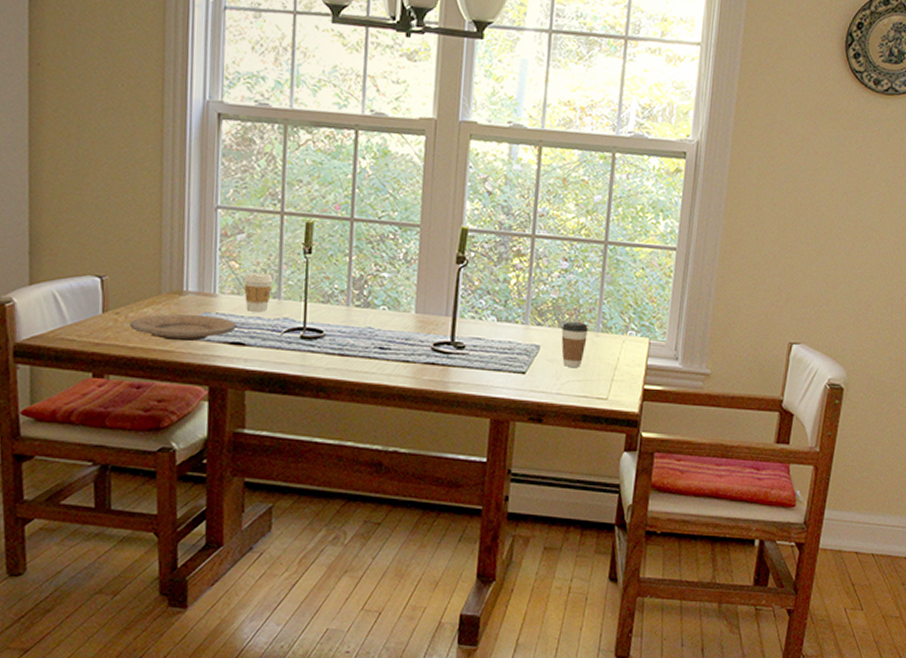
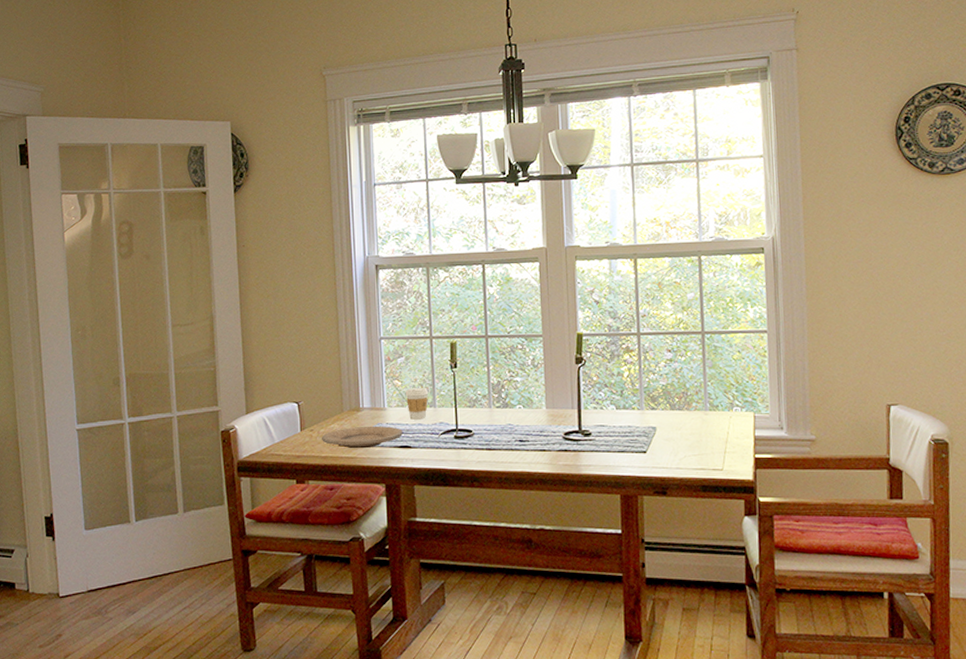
coffee cup: present [561,322,588,367] -> none [673,404,697,444]

